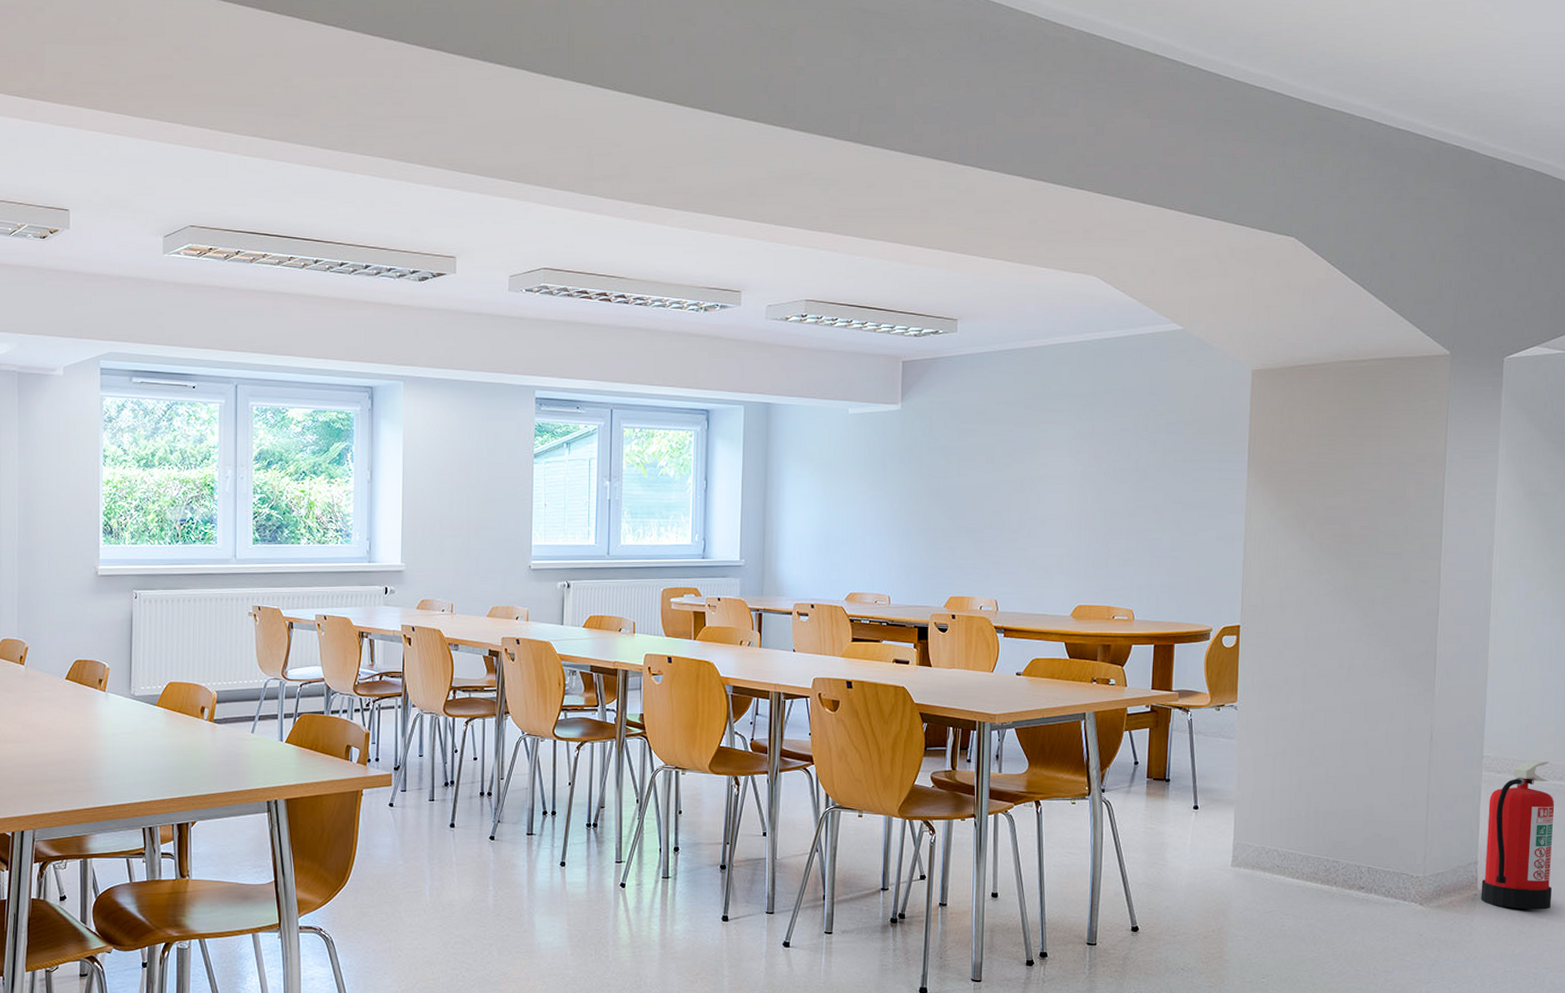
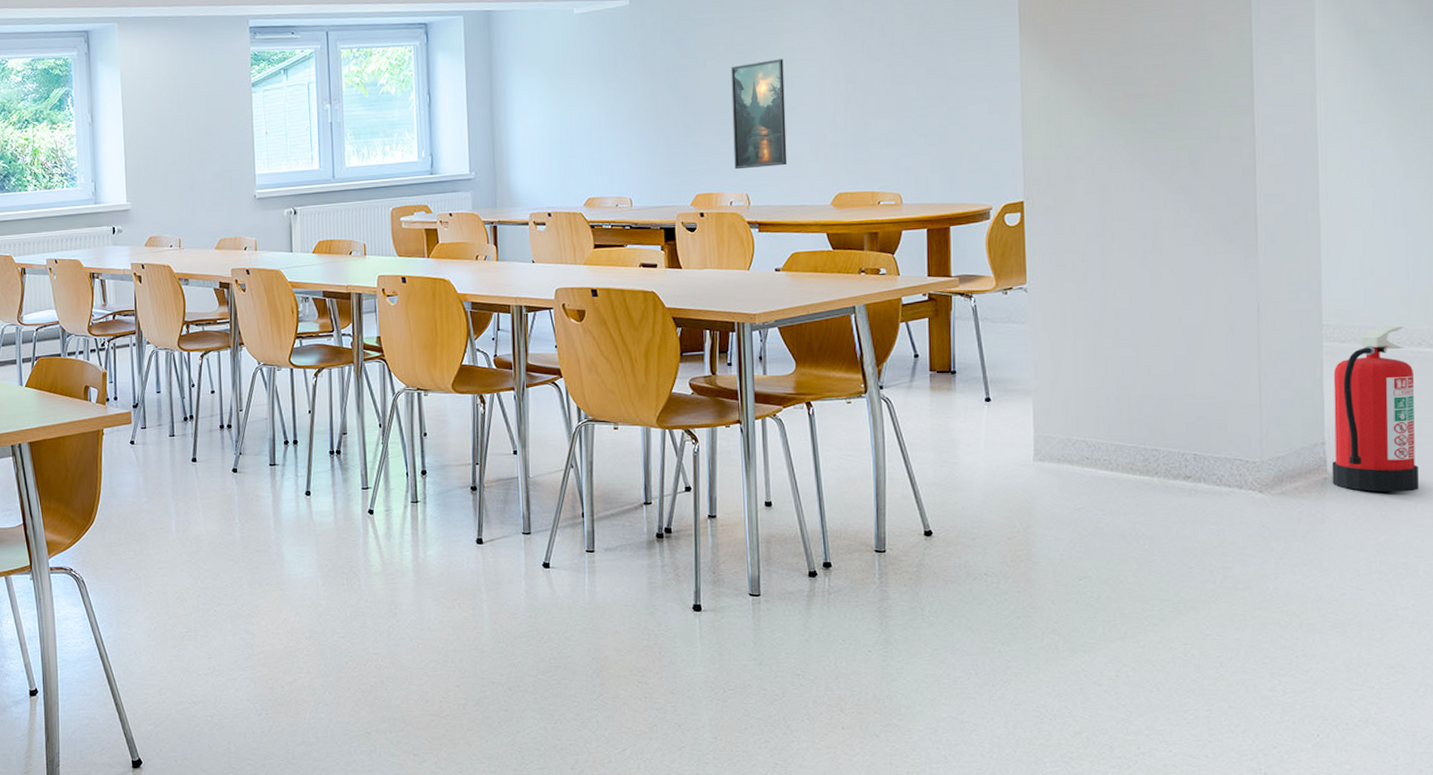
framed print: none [986,474,1038,576] -> present [730,59,787,170]

